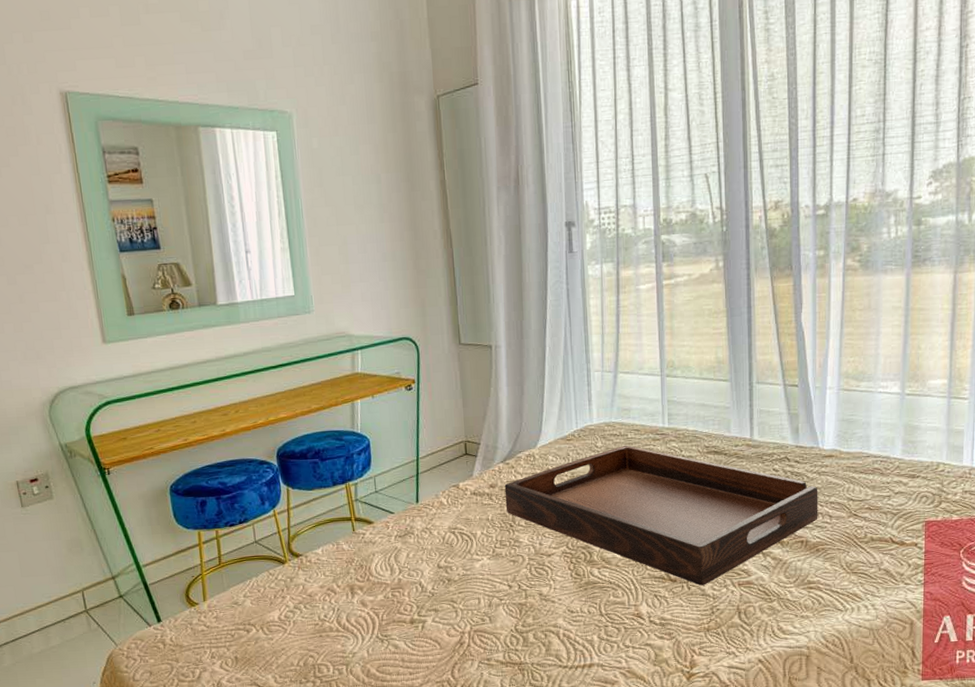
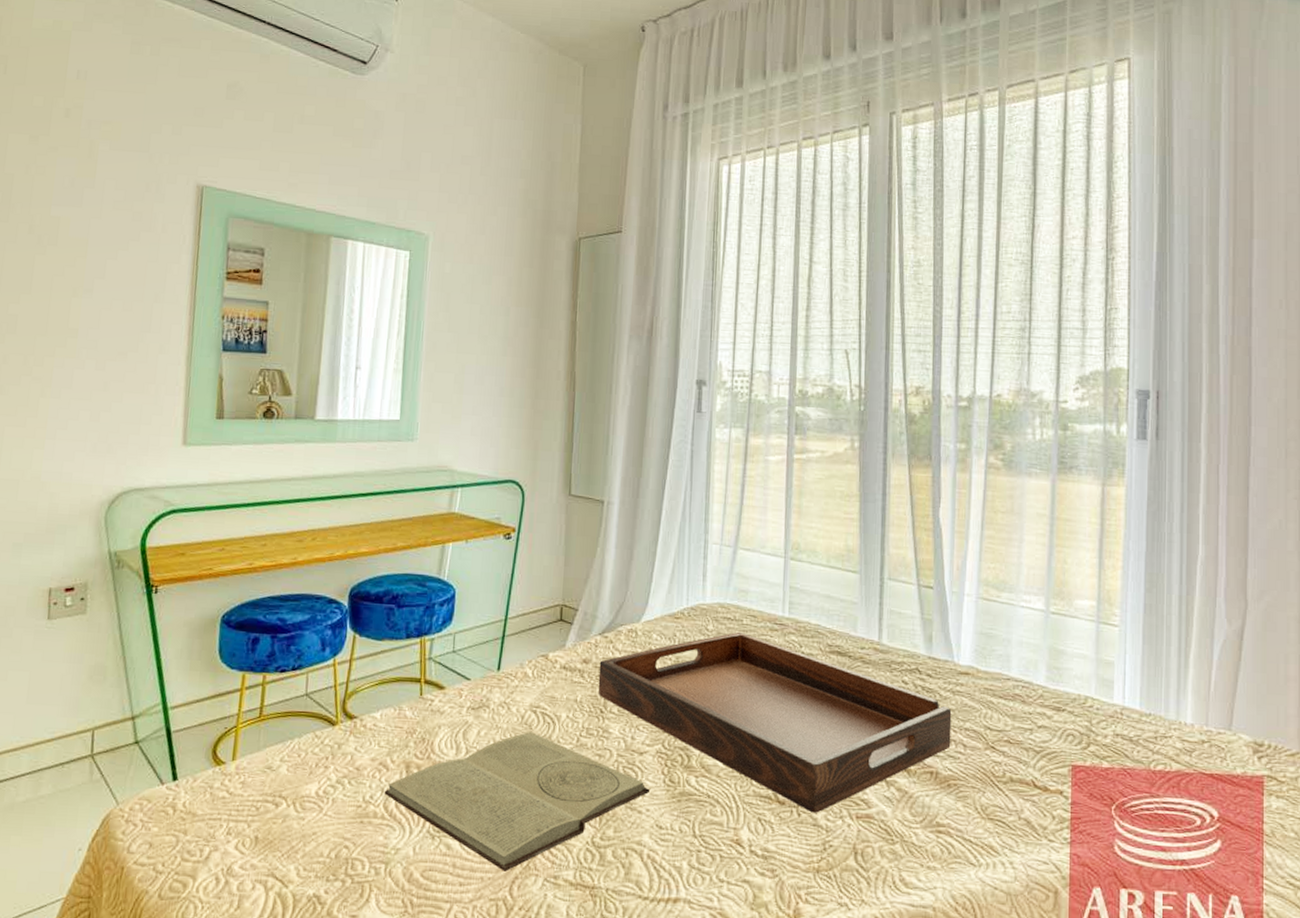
book: none [335,548,559,660] -> present [384,731,649,872]

